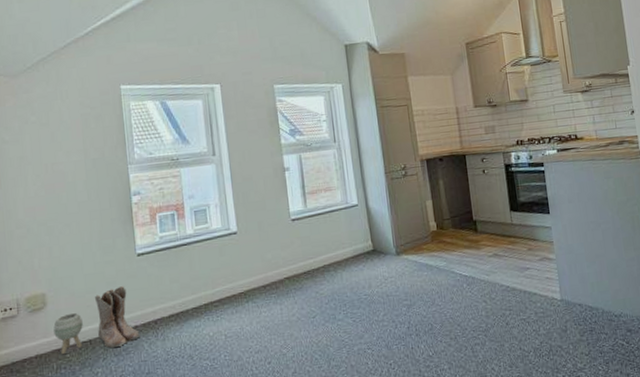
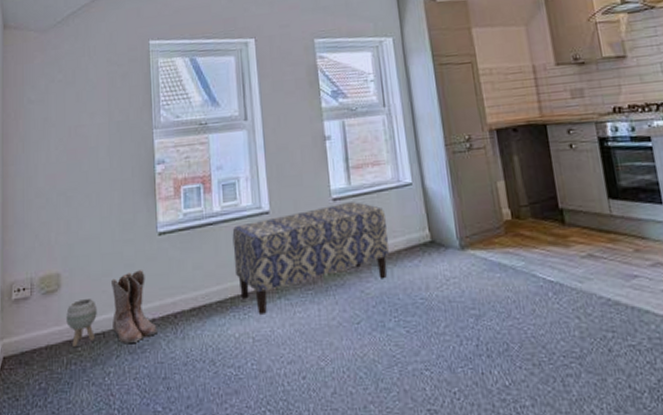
bench: none [204,221,339,316] -> present [232,202,389,314]

